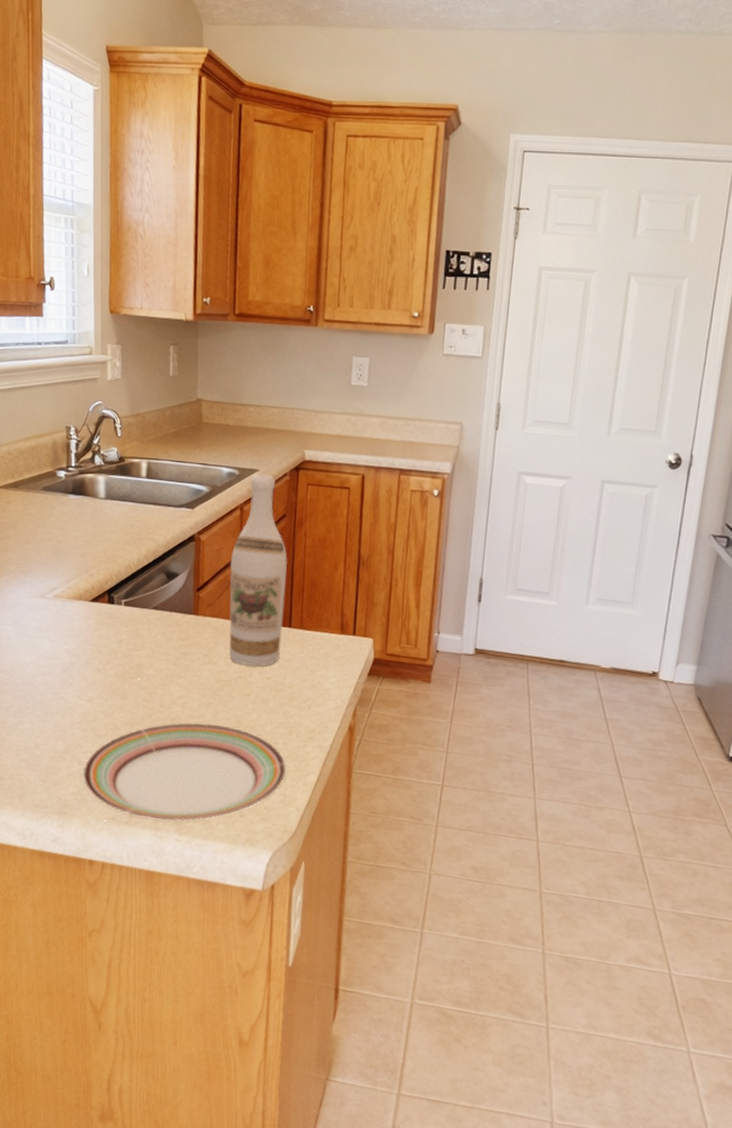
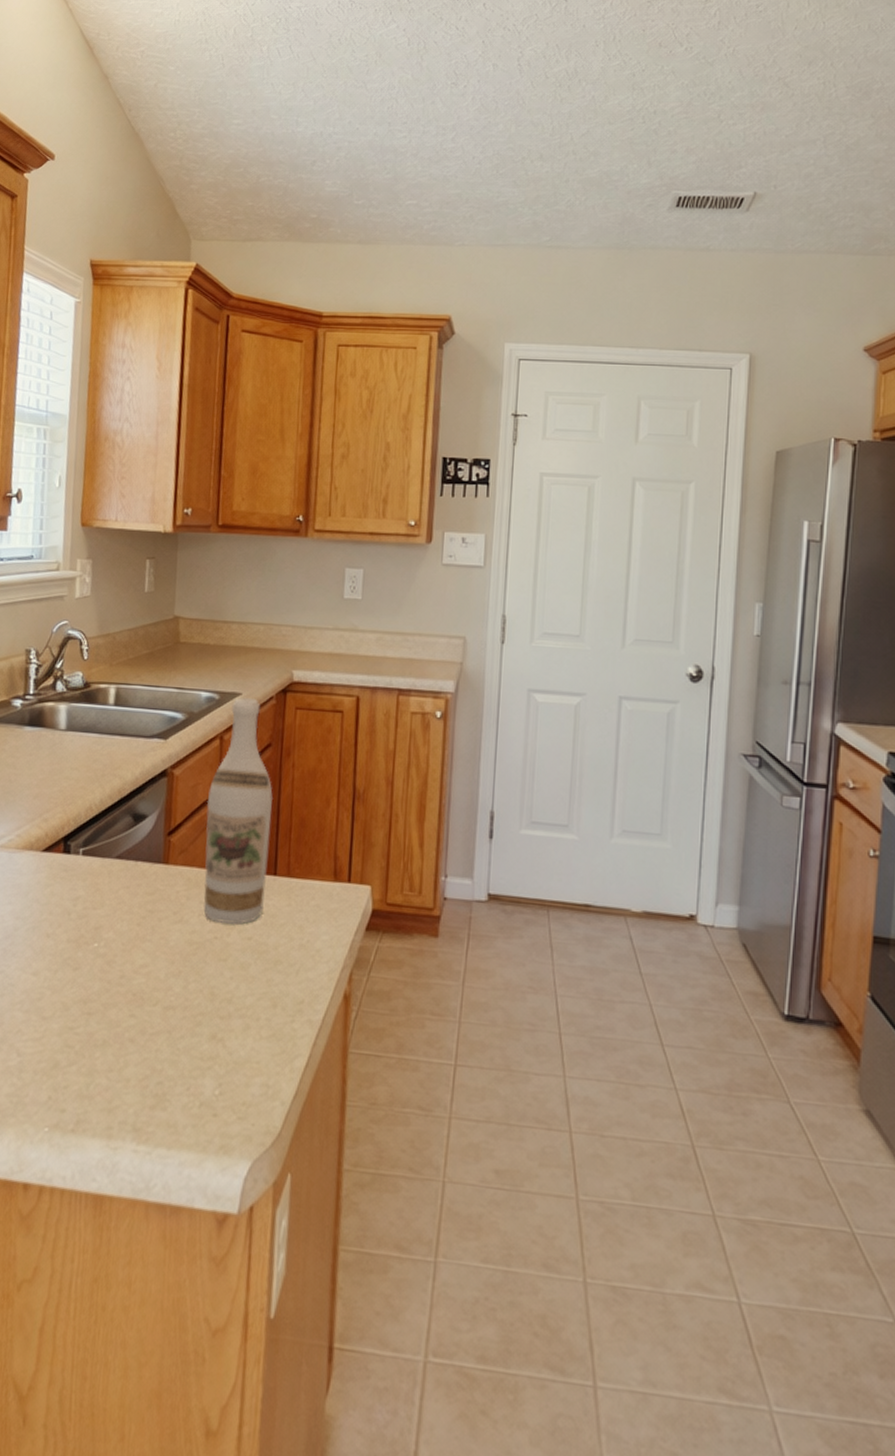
plate: present [82,722,287,821] -> none [21,996,270,1126]

